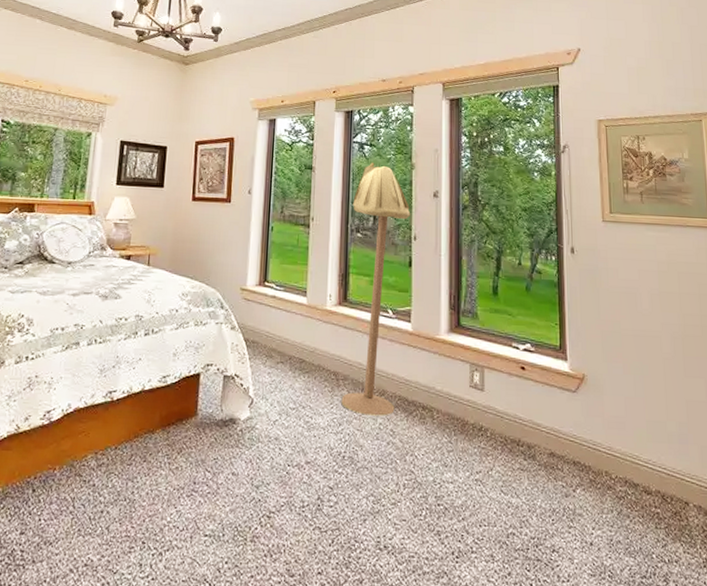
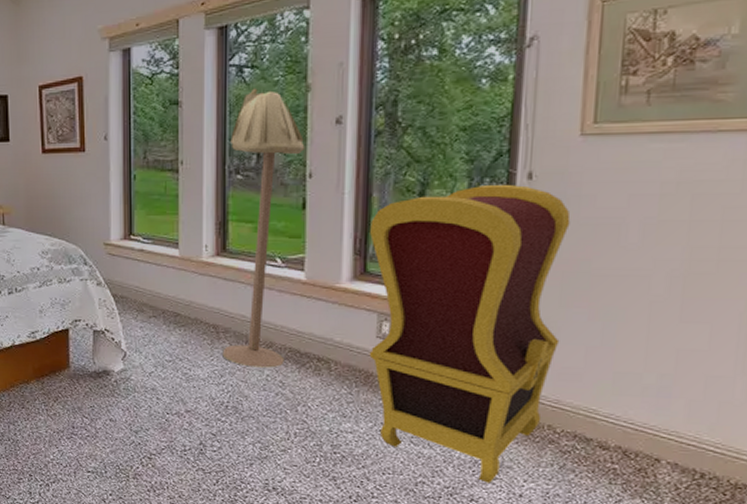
armchair: none [462,255,606,532] -> present [369,184,571,483]

